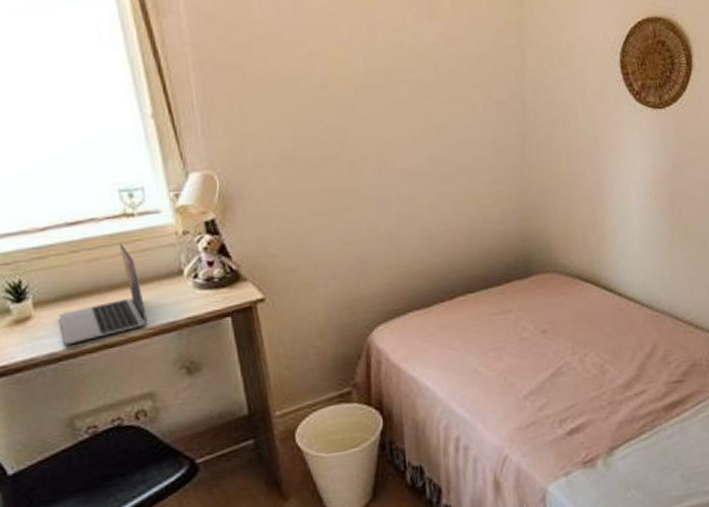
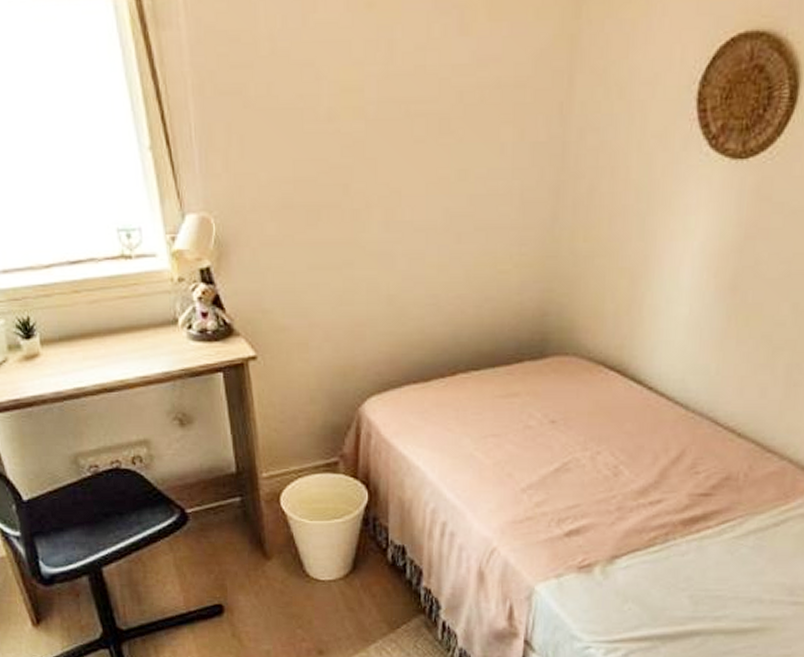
laptop: present [58,242,148,346] -> none [63,285,144,386]

